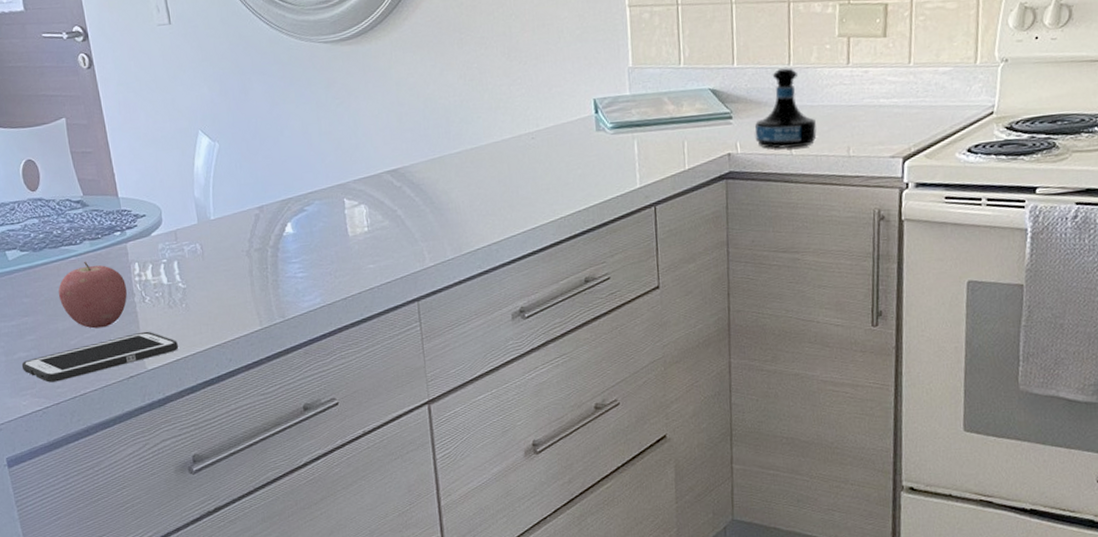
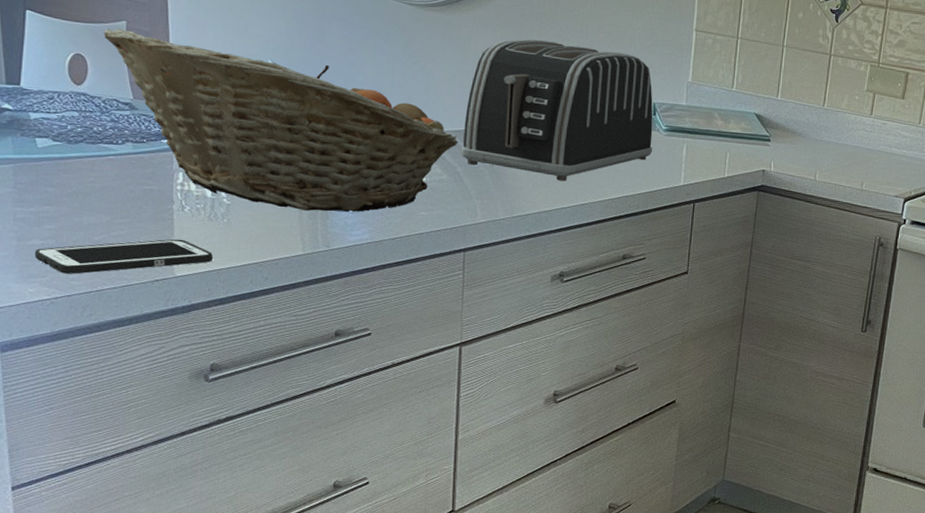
fruit basket: none [47,124,395,283] -> present [104,28,459,212]
apple: present [58,262,127,329] -> none [89,163,166,229]
toaster: none [397,48,601,207] -> present [461,39,653,181]
tequila bottle: present [754,67,817,149] -> none [787,108,839,176]

